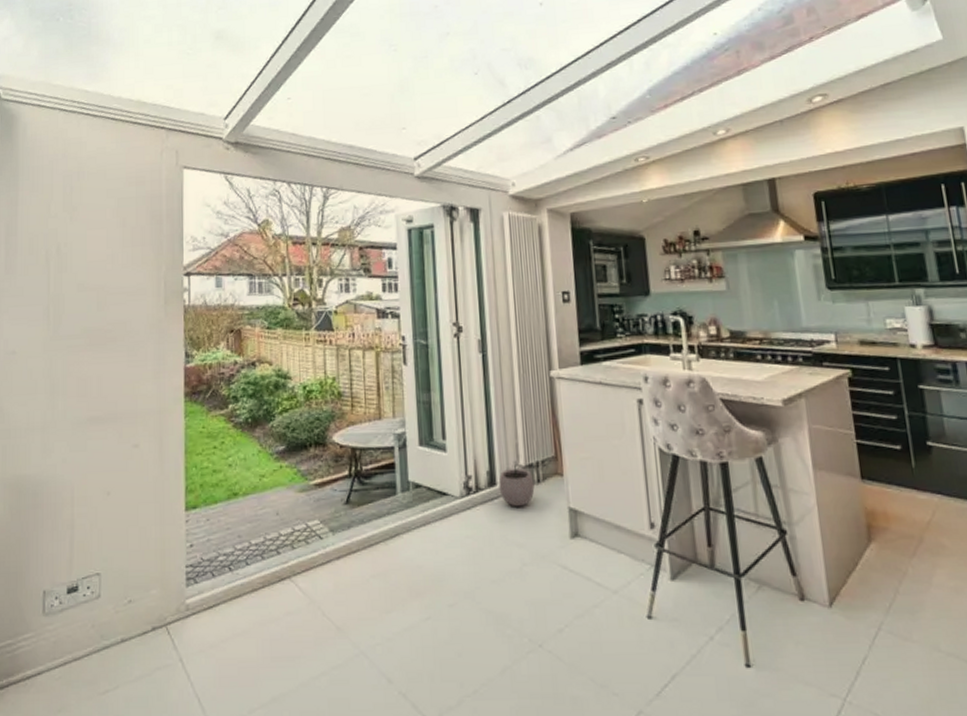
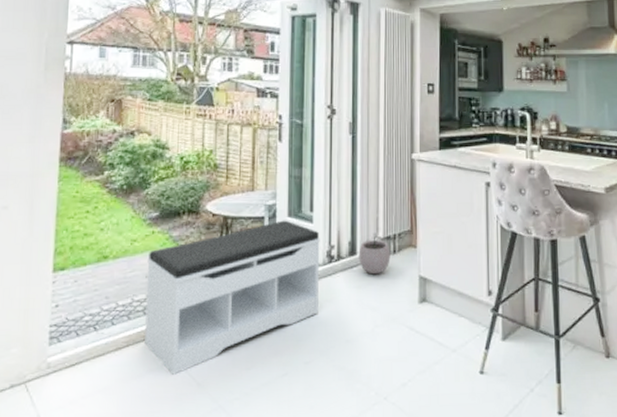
bench: none [277,449,459,618] -> present [145,220,320,375]

